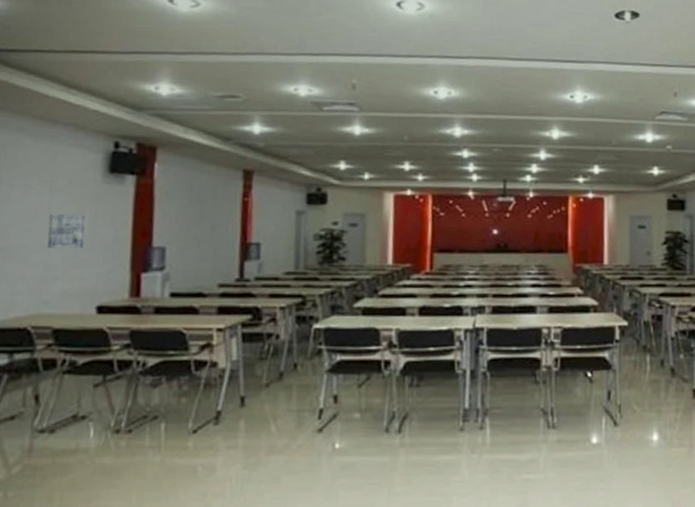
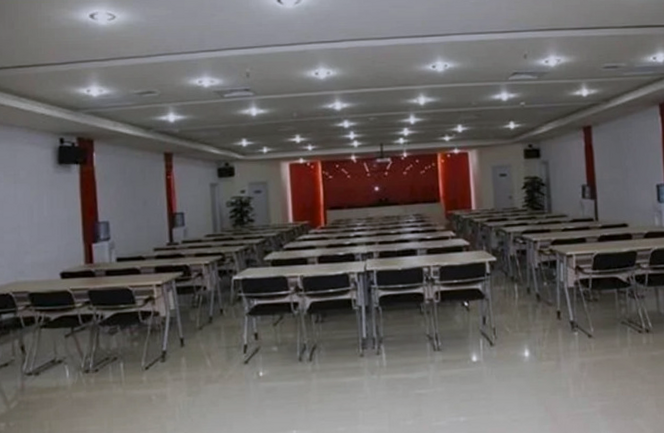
wall art: present [47,213,85,249] -> none [16,200,45,229]

